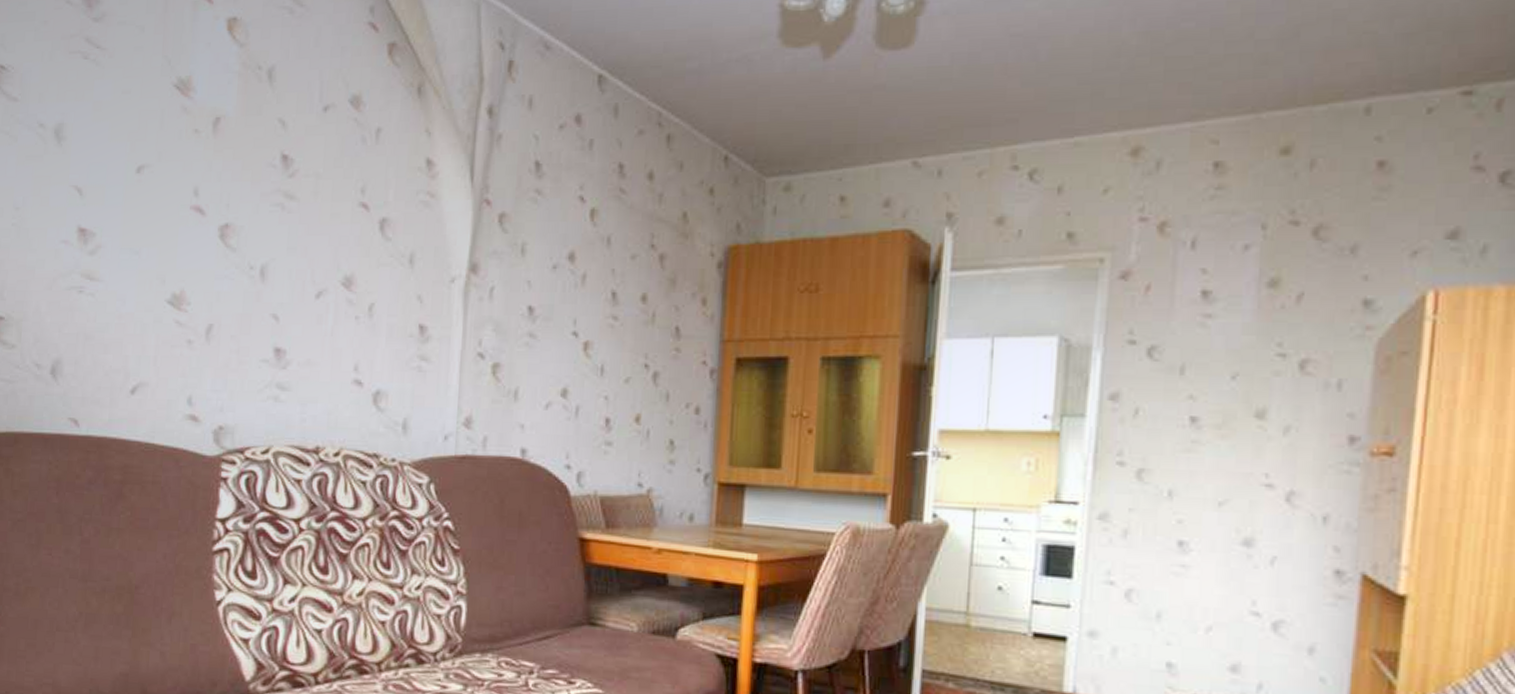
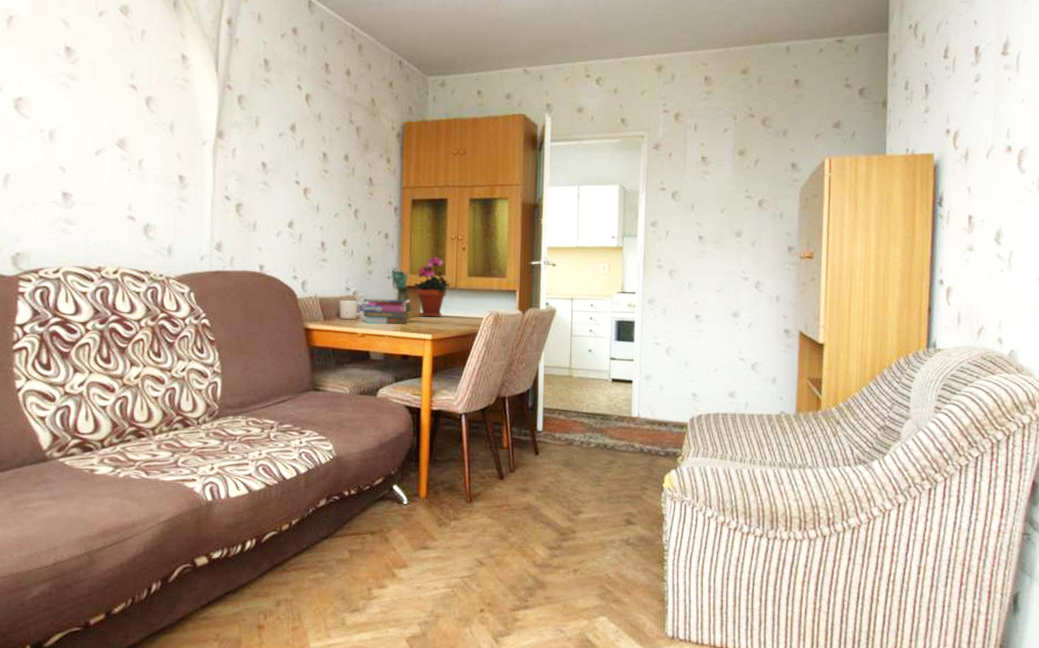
mug: none [627,501,660,529] -> present [339,300,363,320]
books: none [654,498,729,539] -> present [358,298,411,325]
vase: none [701,455,731,530] -> present [390,267,412,319]
potted plant: none [735,440,789,531] -> present [414,256,451,318]

